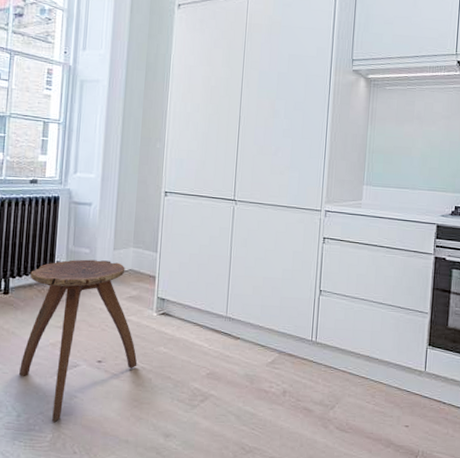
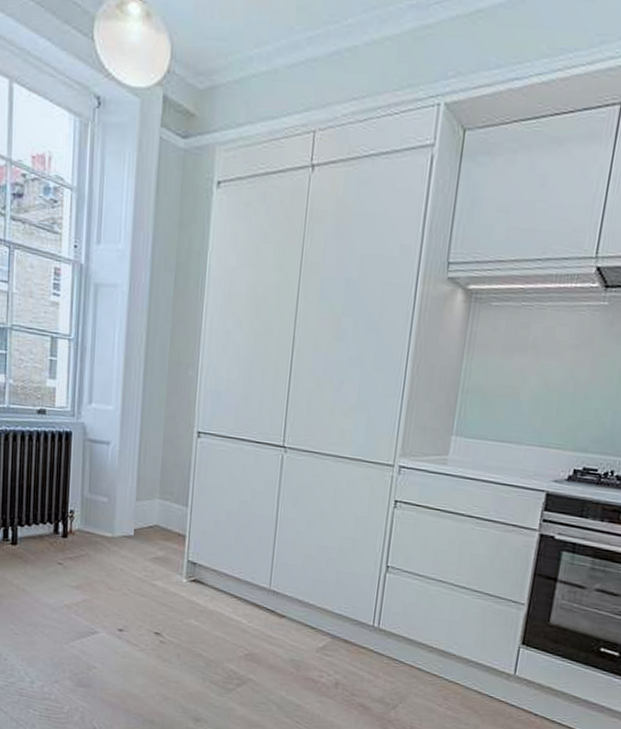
stool: present [19,259,137,423] -> none [32,509,164,694]

